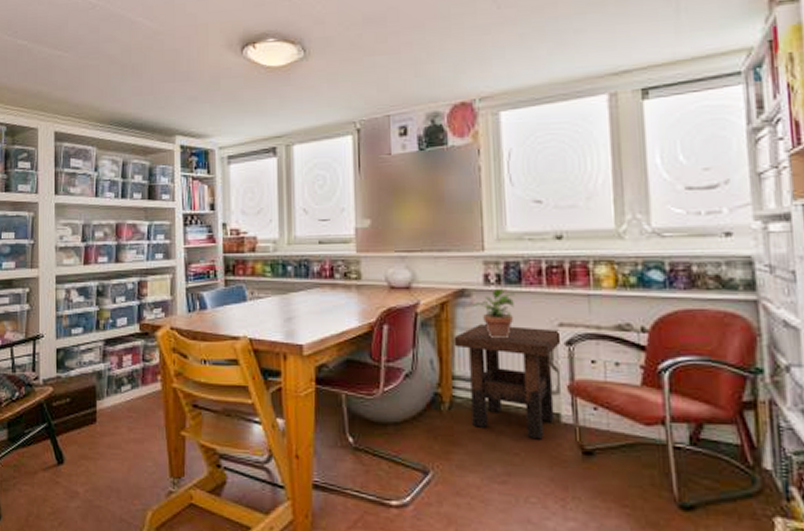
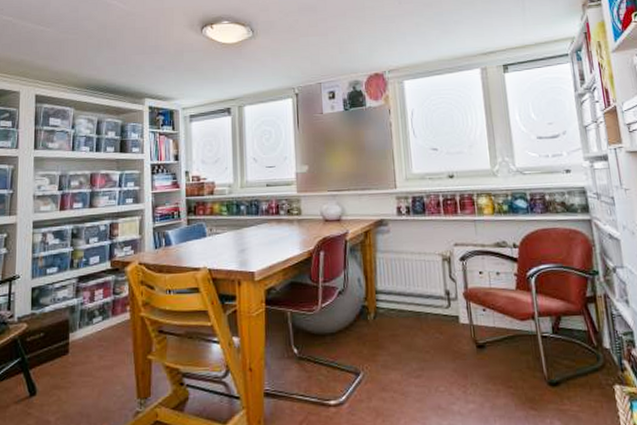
side table: present [454,324,561,440] -> none [376,247,456,339]
potted plant: present [473,288,515,339] -> none [389,217,421,259]

